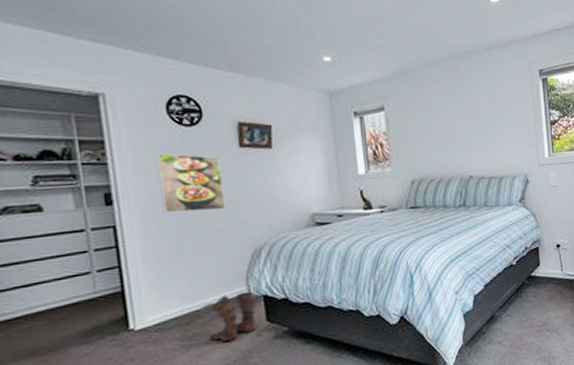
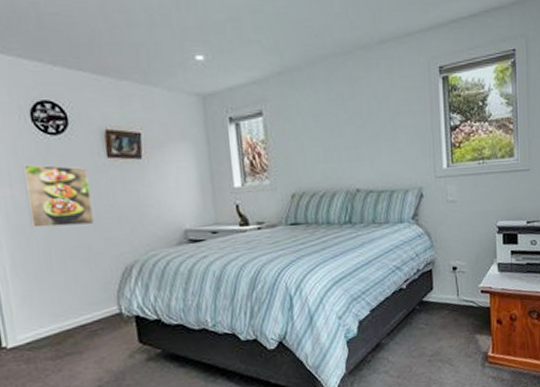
boots: present [198,292,257,342] -> none [69,312,129,362]

